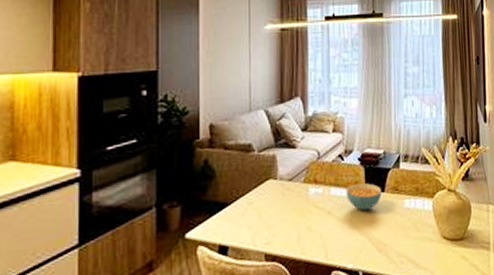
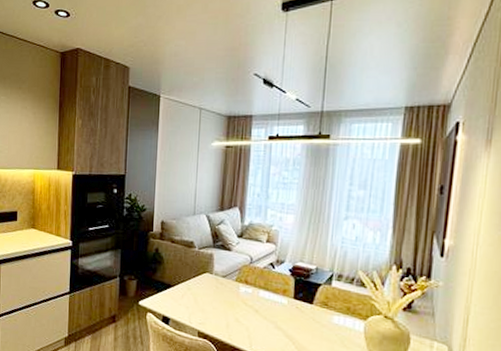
cereal bowl: present [345,183,382,211] -> none [273,291,311,317]

